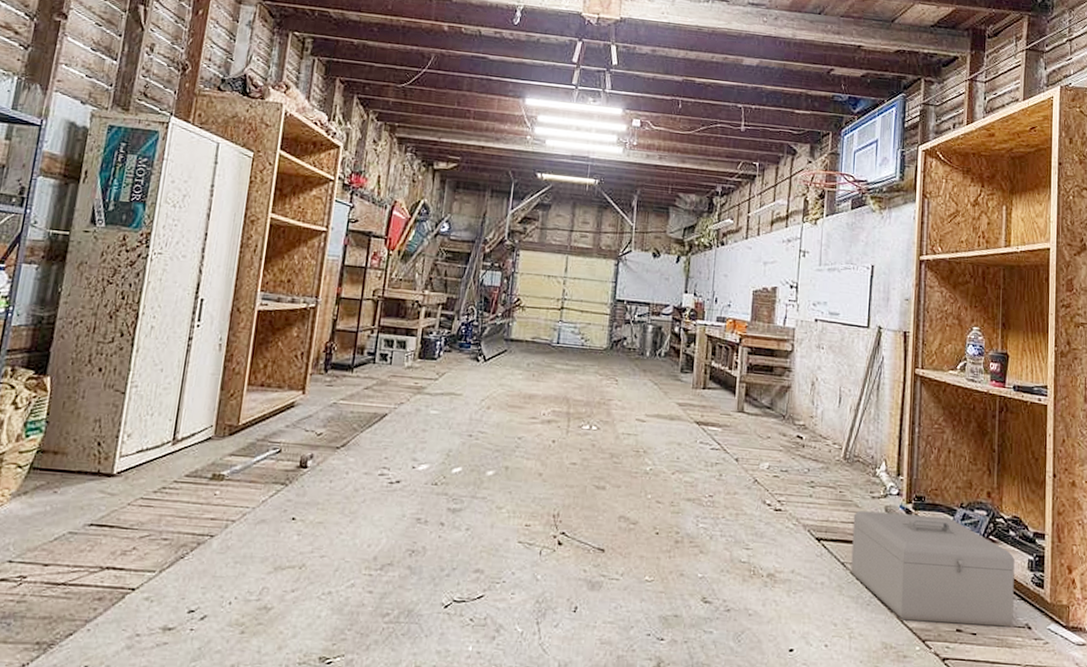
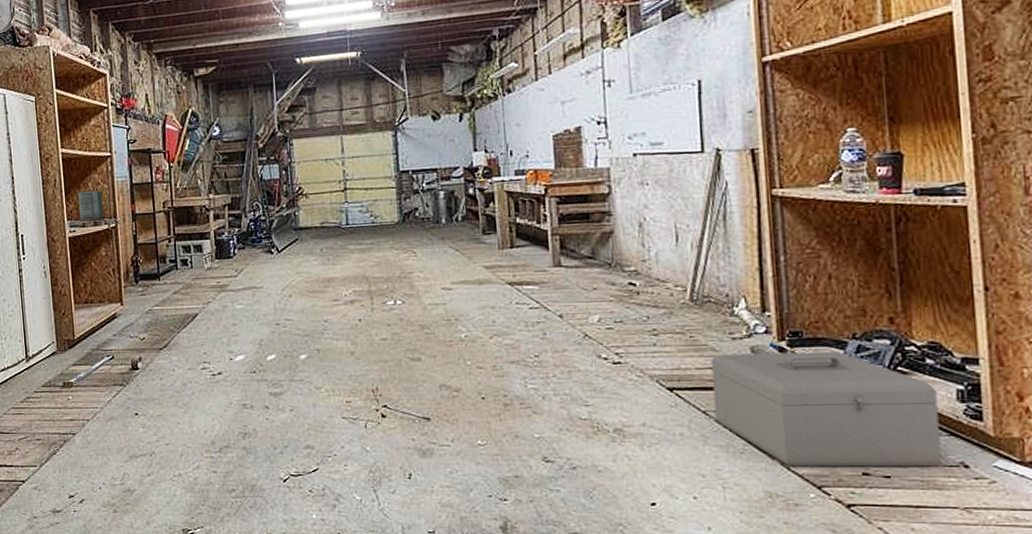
paint can: none [276,263,308,298] -> present [77,190,104,222]

